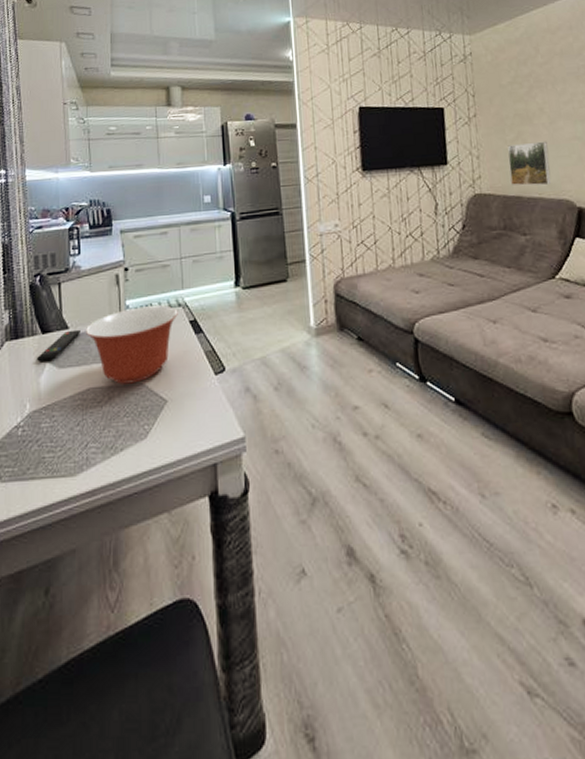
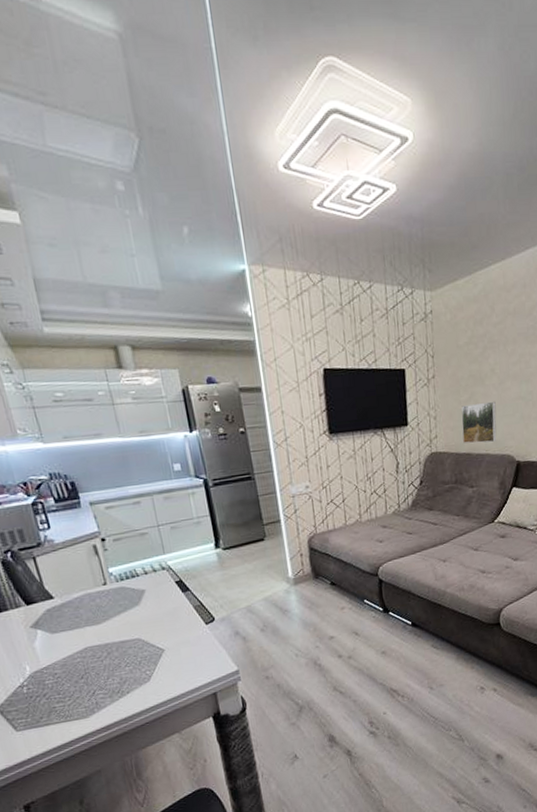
remote control: present [36,329,80,363] -> none [25,598,67,631]
mixing bowl: present [86,305,178,384] -> none [72,570,163,641]

